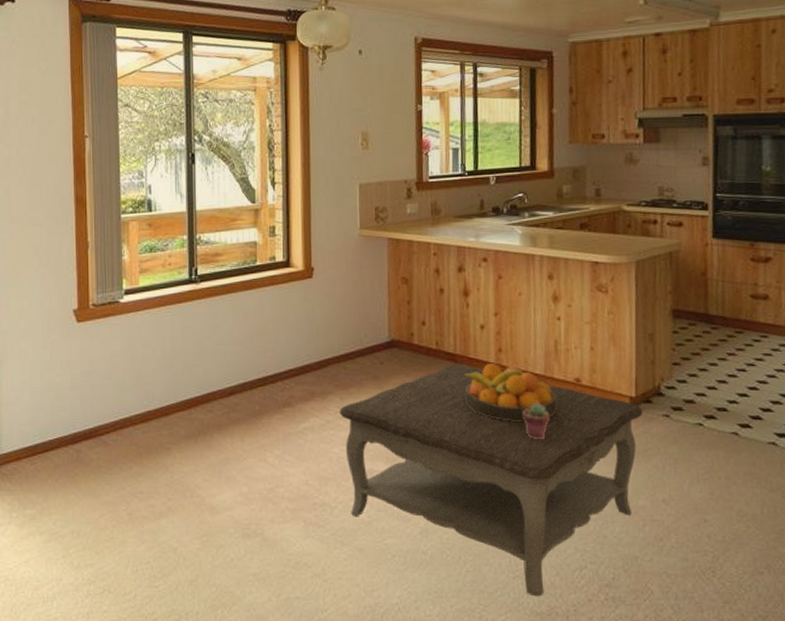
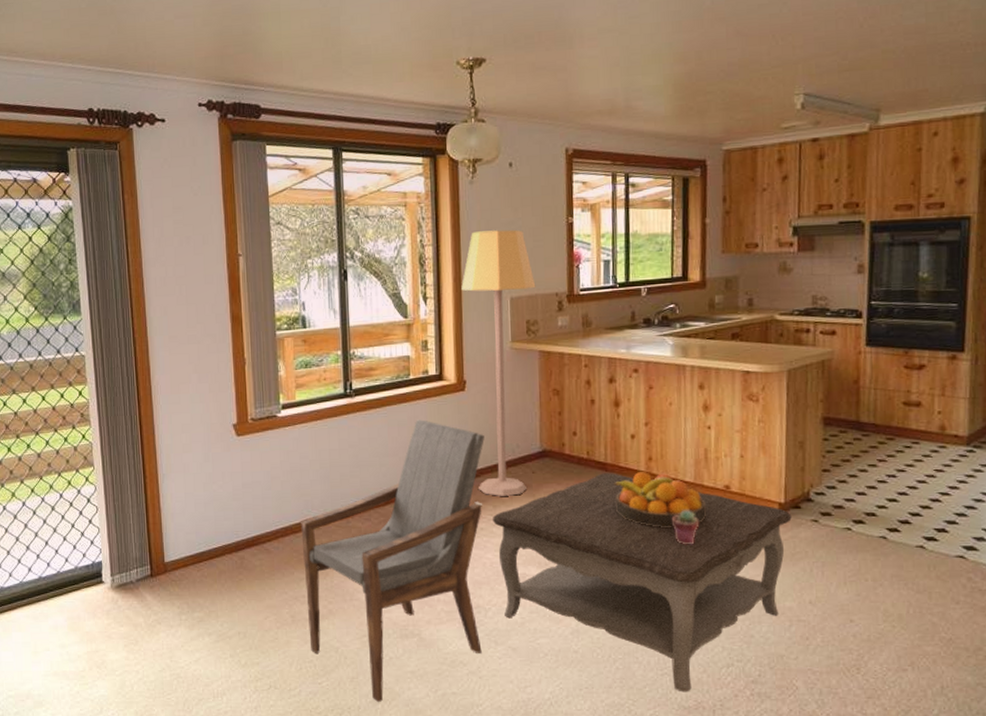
armchair: none [141,307,332,608] -> present [301,419,484,703]
lamp: none [310,116,385,388] -> present [461,229,536,496]

